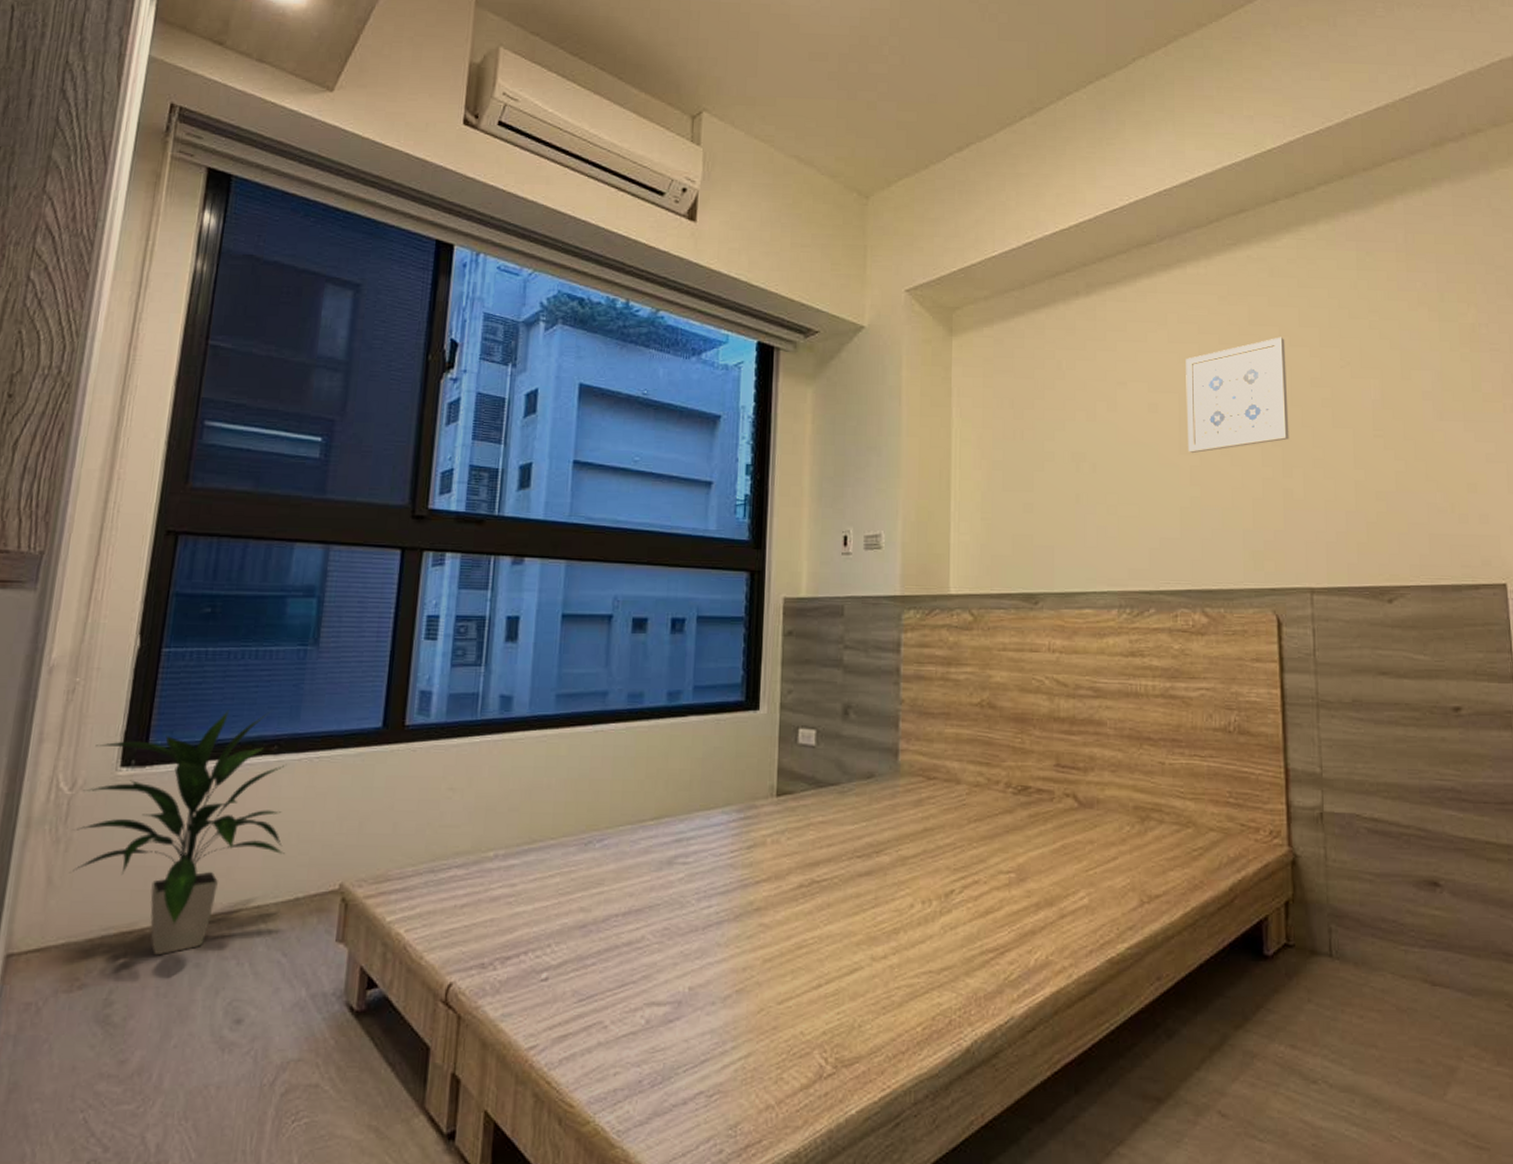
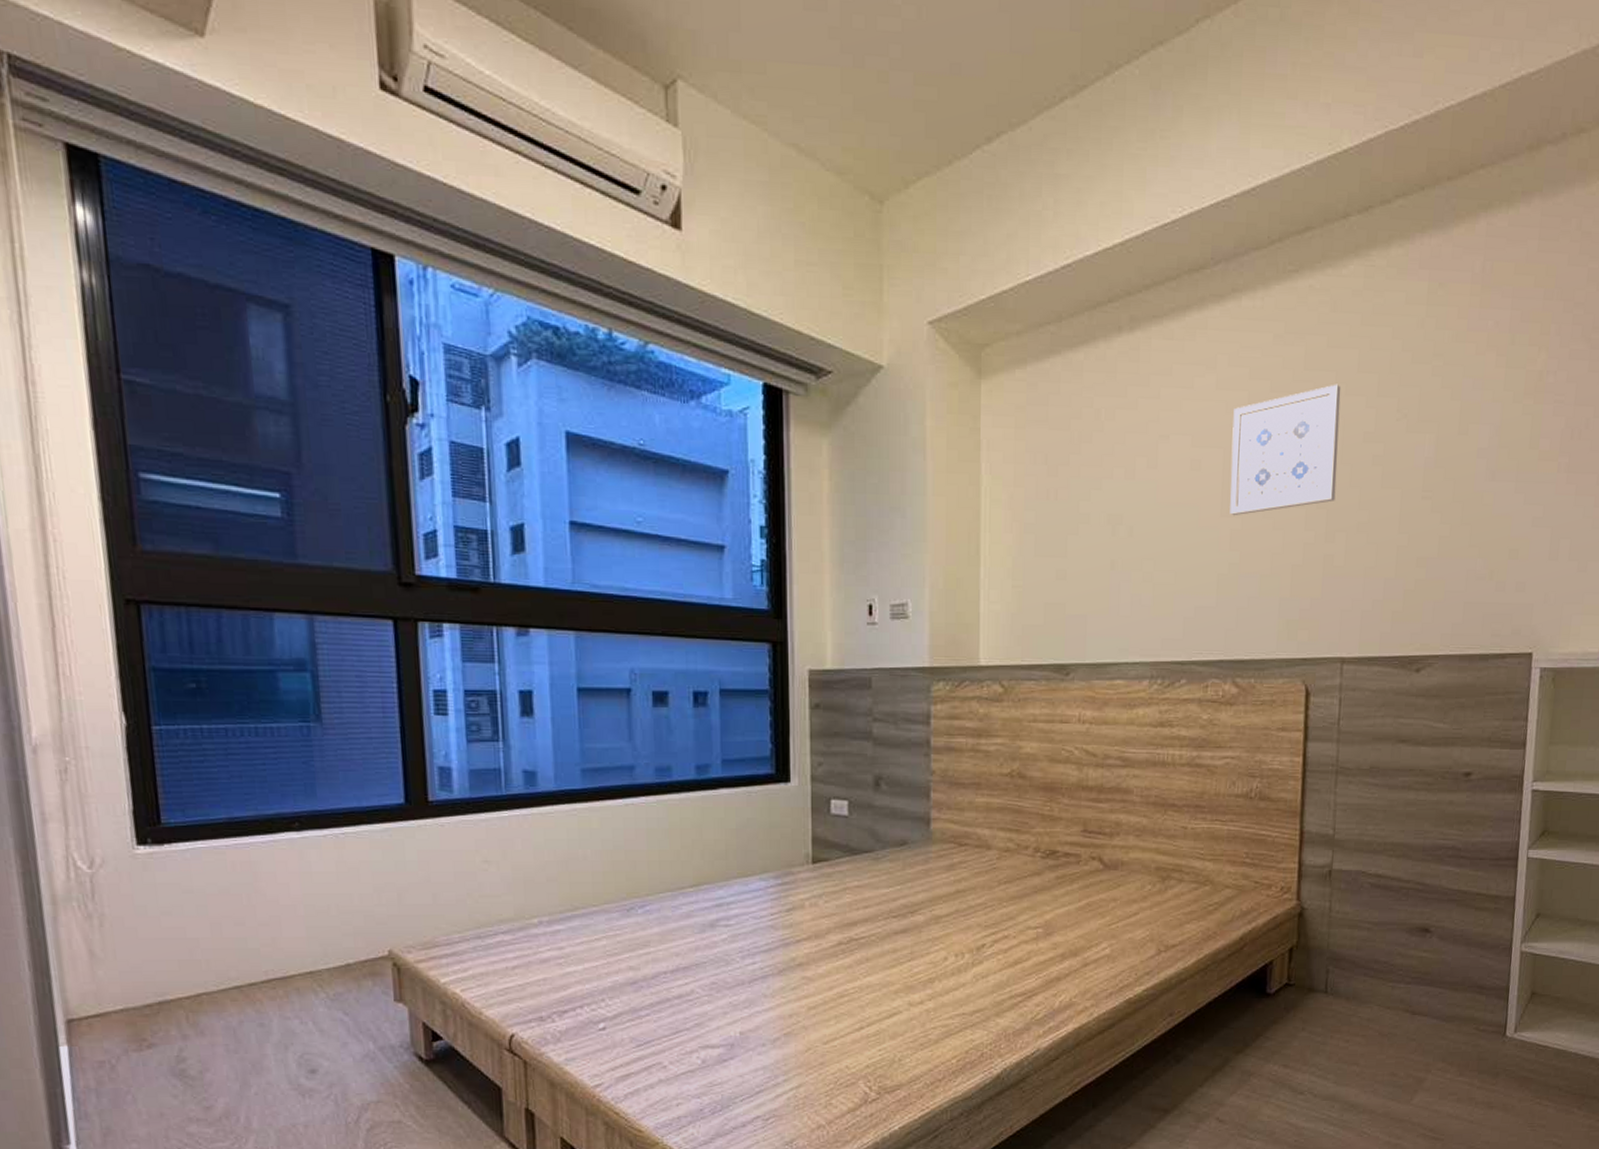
indoor plant: present [70,710,287,956] -> none [102,788,327,1018]

